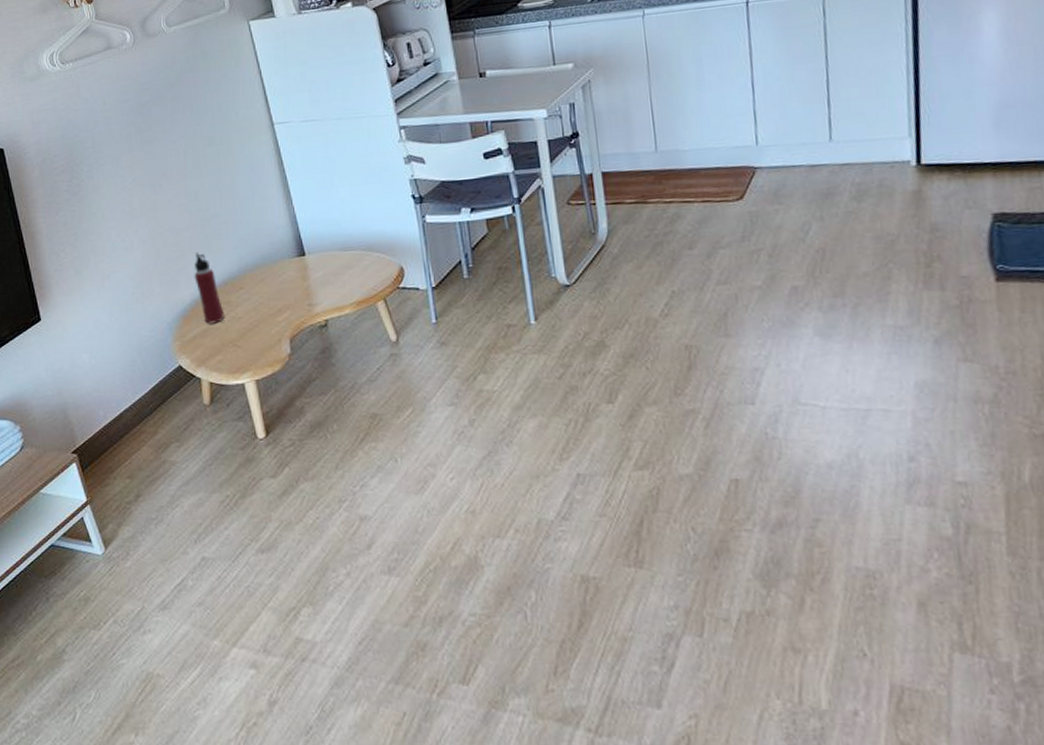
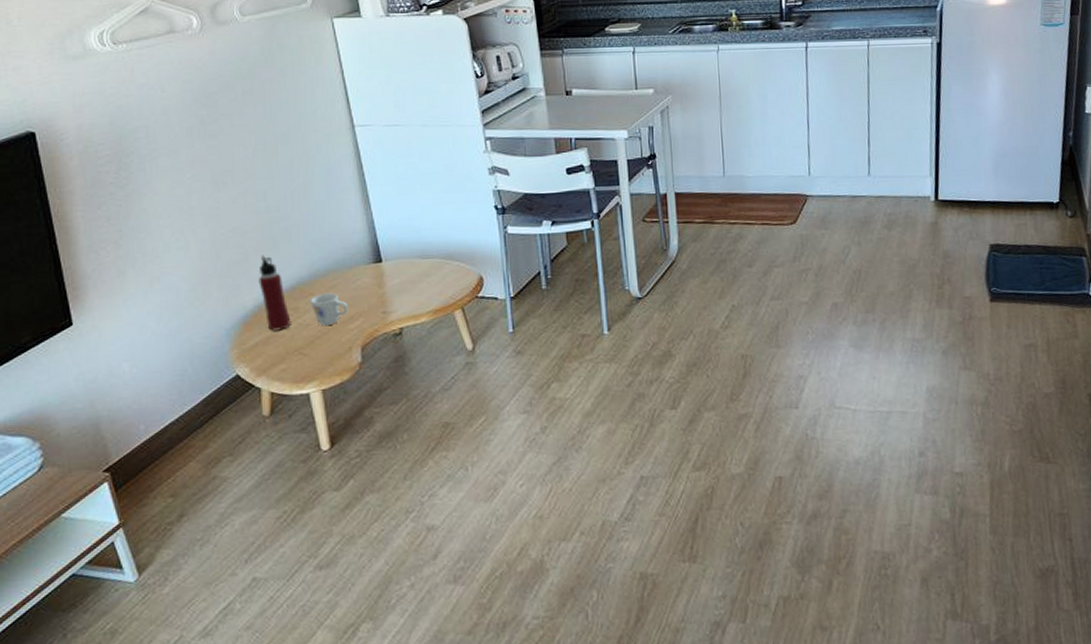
mug: none [241,286,277,318] -> present [310,293,349,325]

